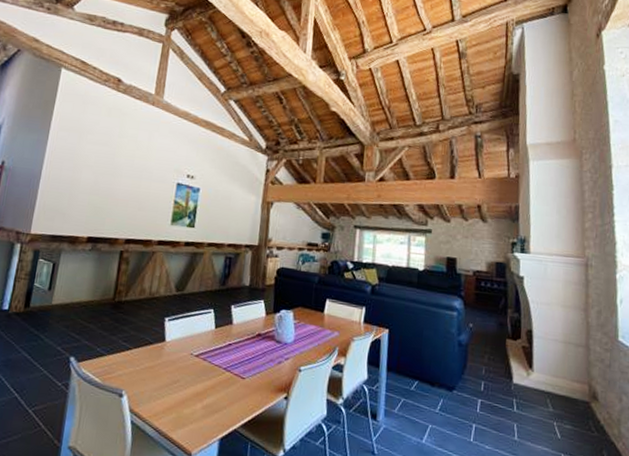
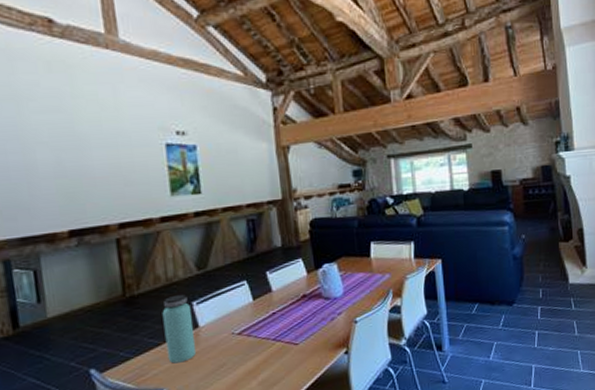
bottle: none [133,308,163,370] -> present [162,294,196,364]

